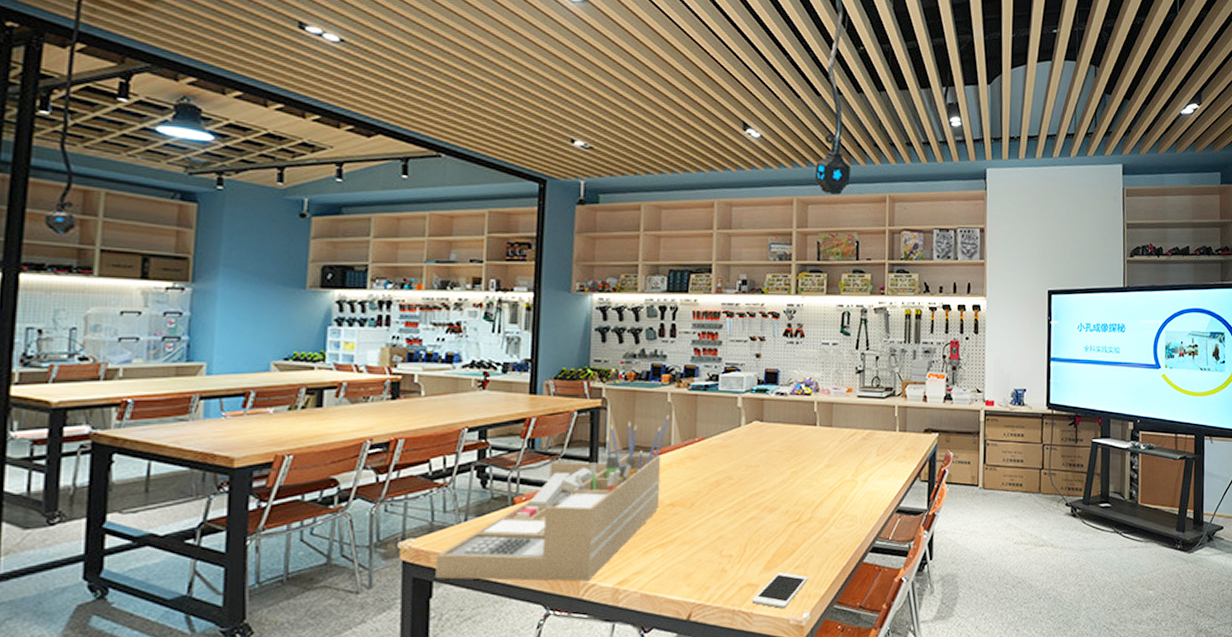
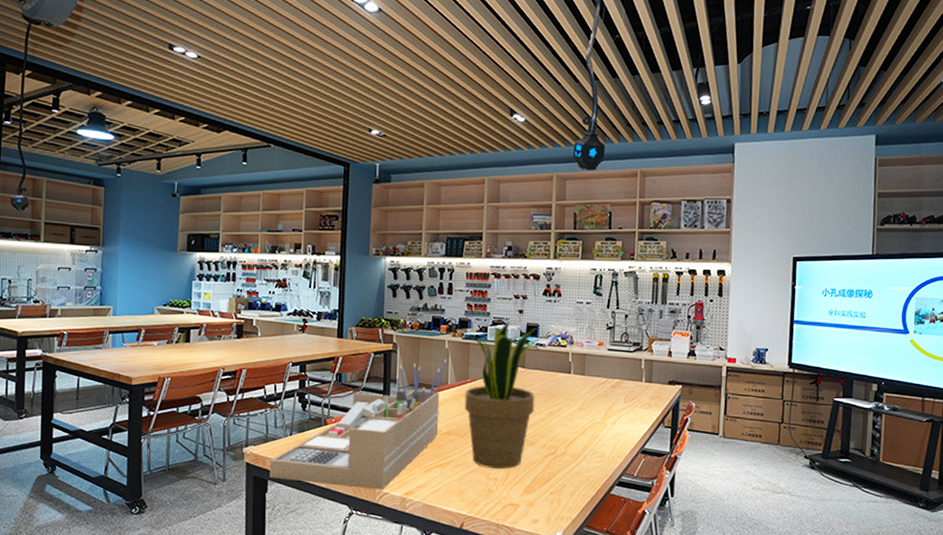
potted plant: none [691,368,780,544] -> present [464,322,540,469]
cell phone: present [753,572,808,609] -> none [514,496,562,527]

